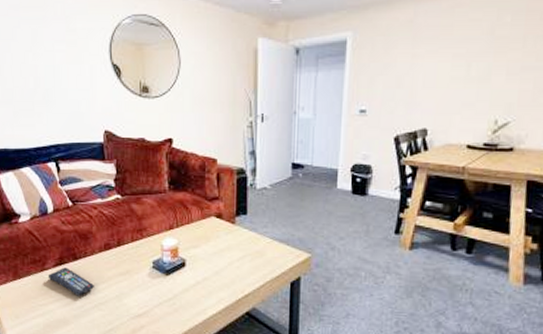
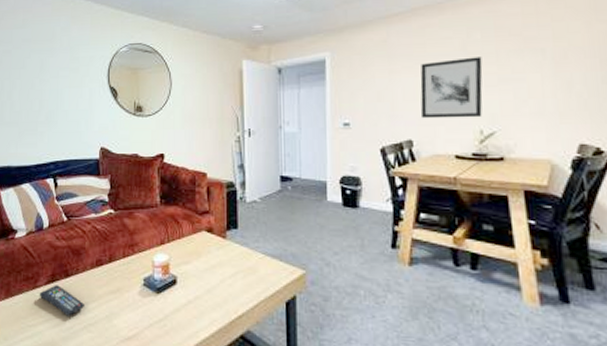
wall art: none [439,42,509,107] -> present [420,57,483,119]

